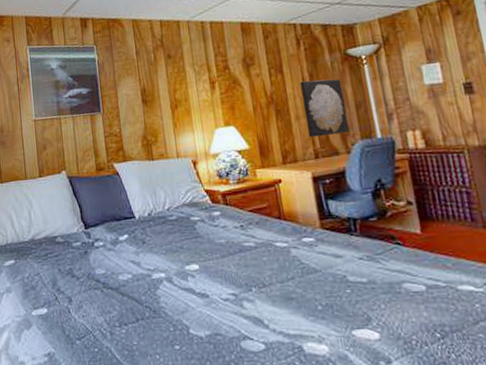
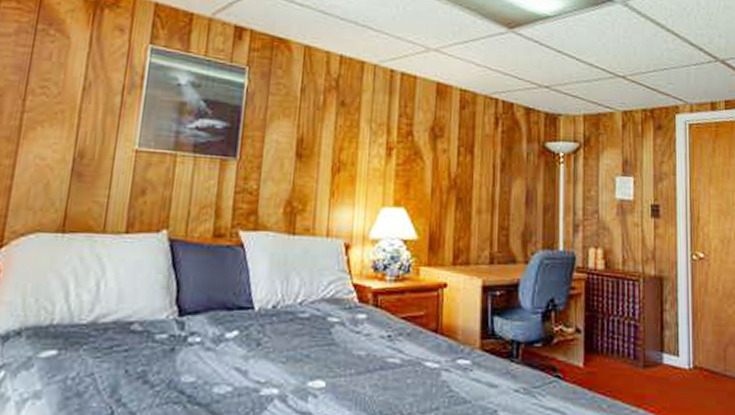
wall art: present [299,79,350,138] -> none [487,168,534,239]

